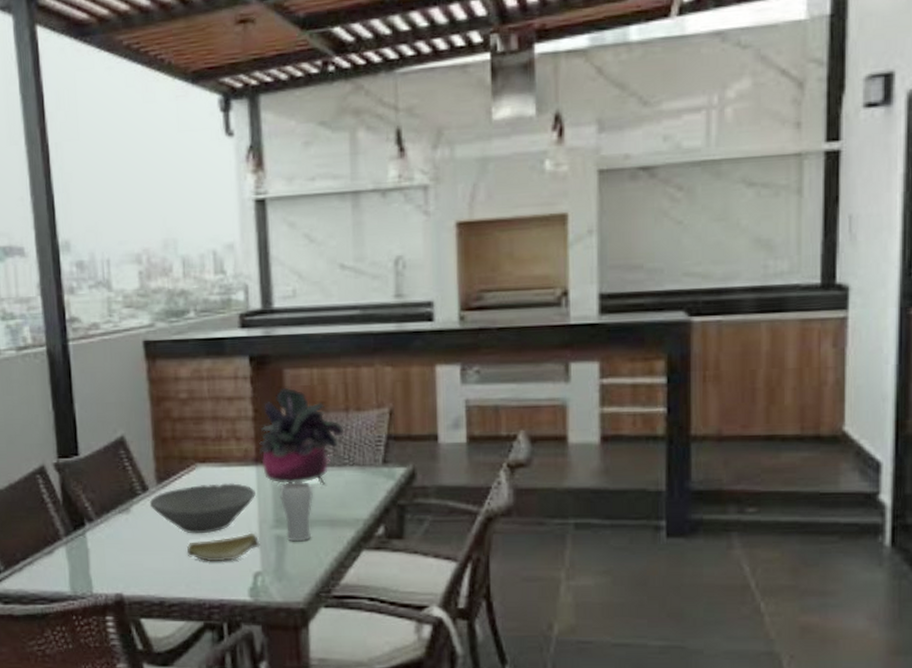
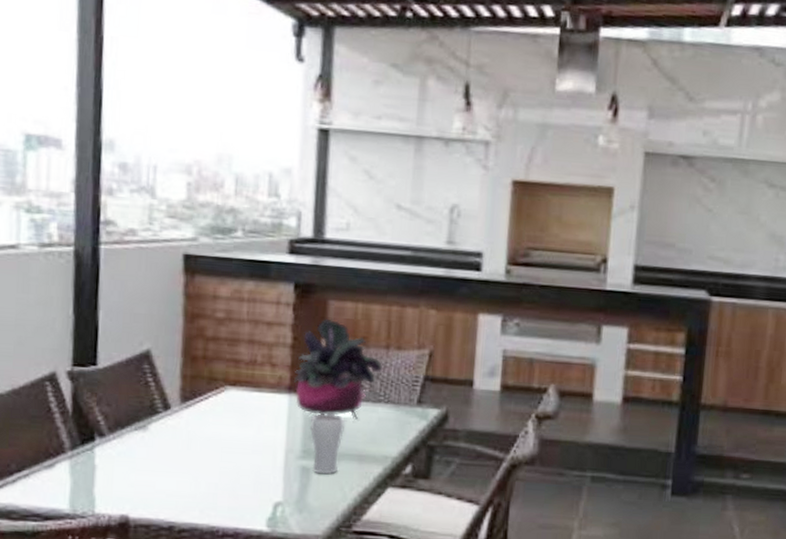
bowl: present [149,483,255,534] -> none [170,408,285,459]
banana: present [186,532,260,562] -> none [204,461,284,489]

